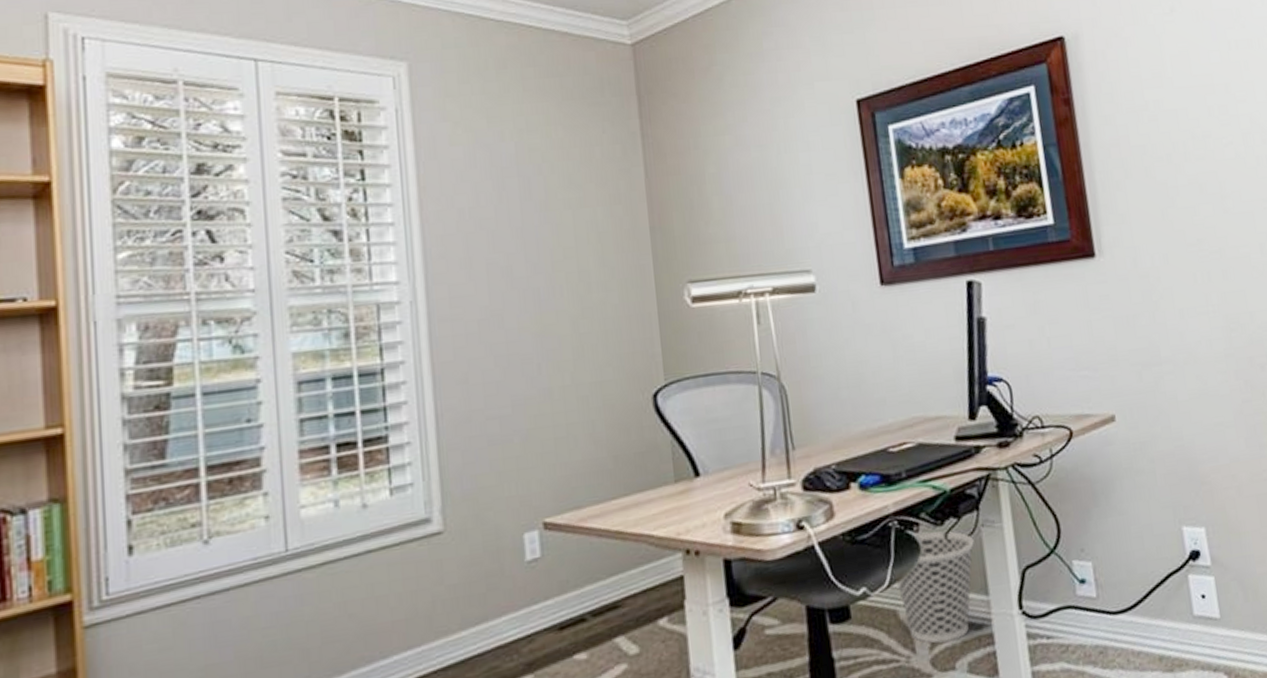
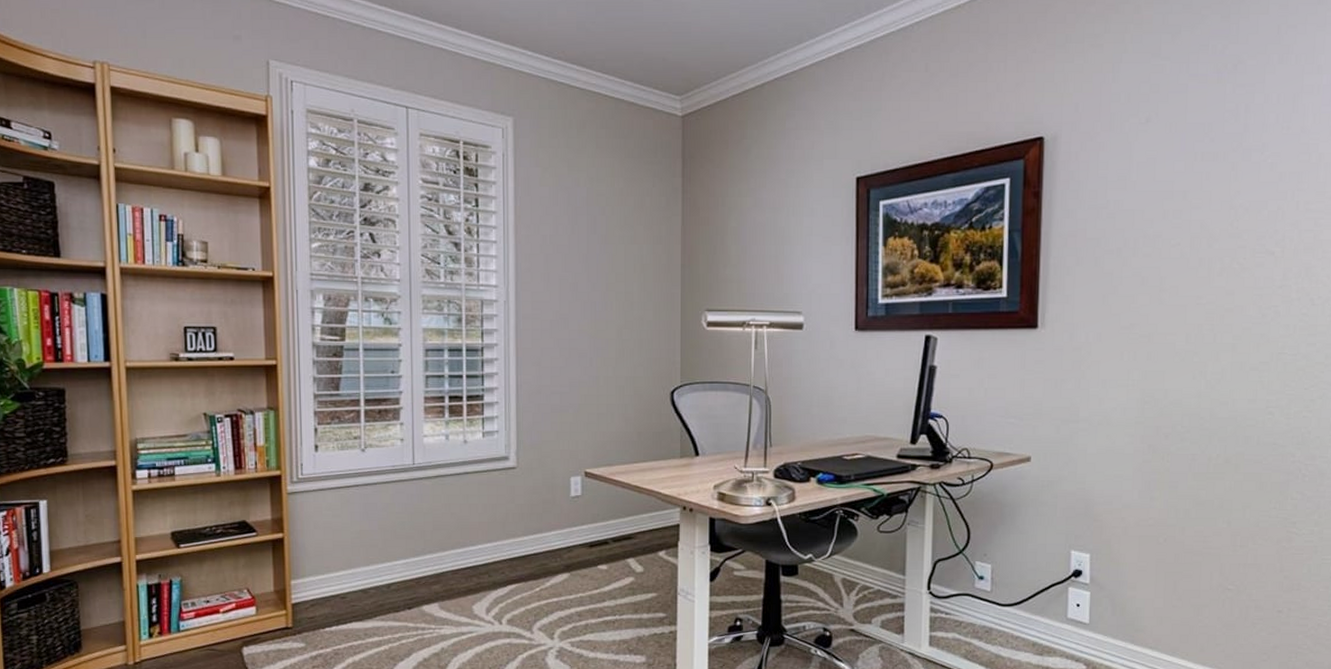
wastebasket: present [896,530,974,644] -> none [835,522,900,603]

